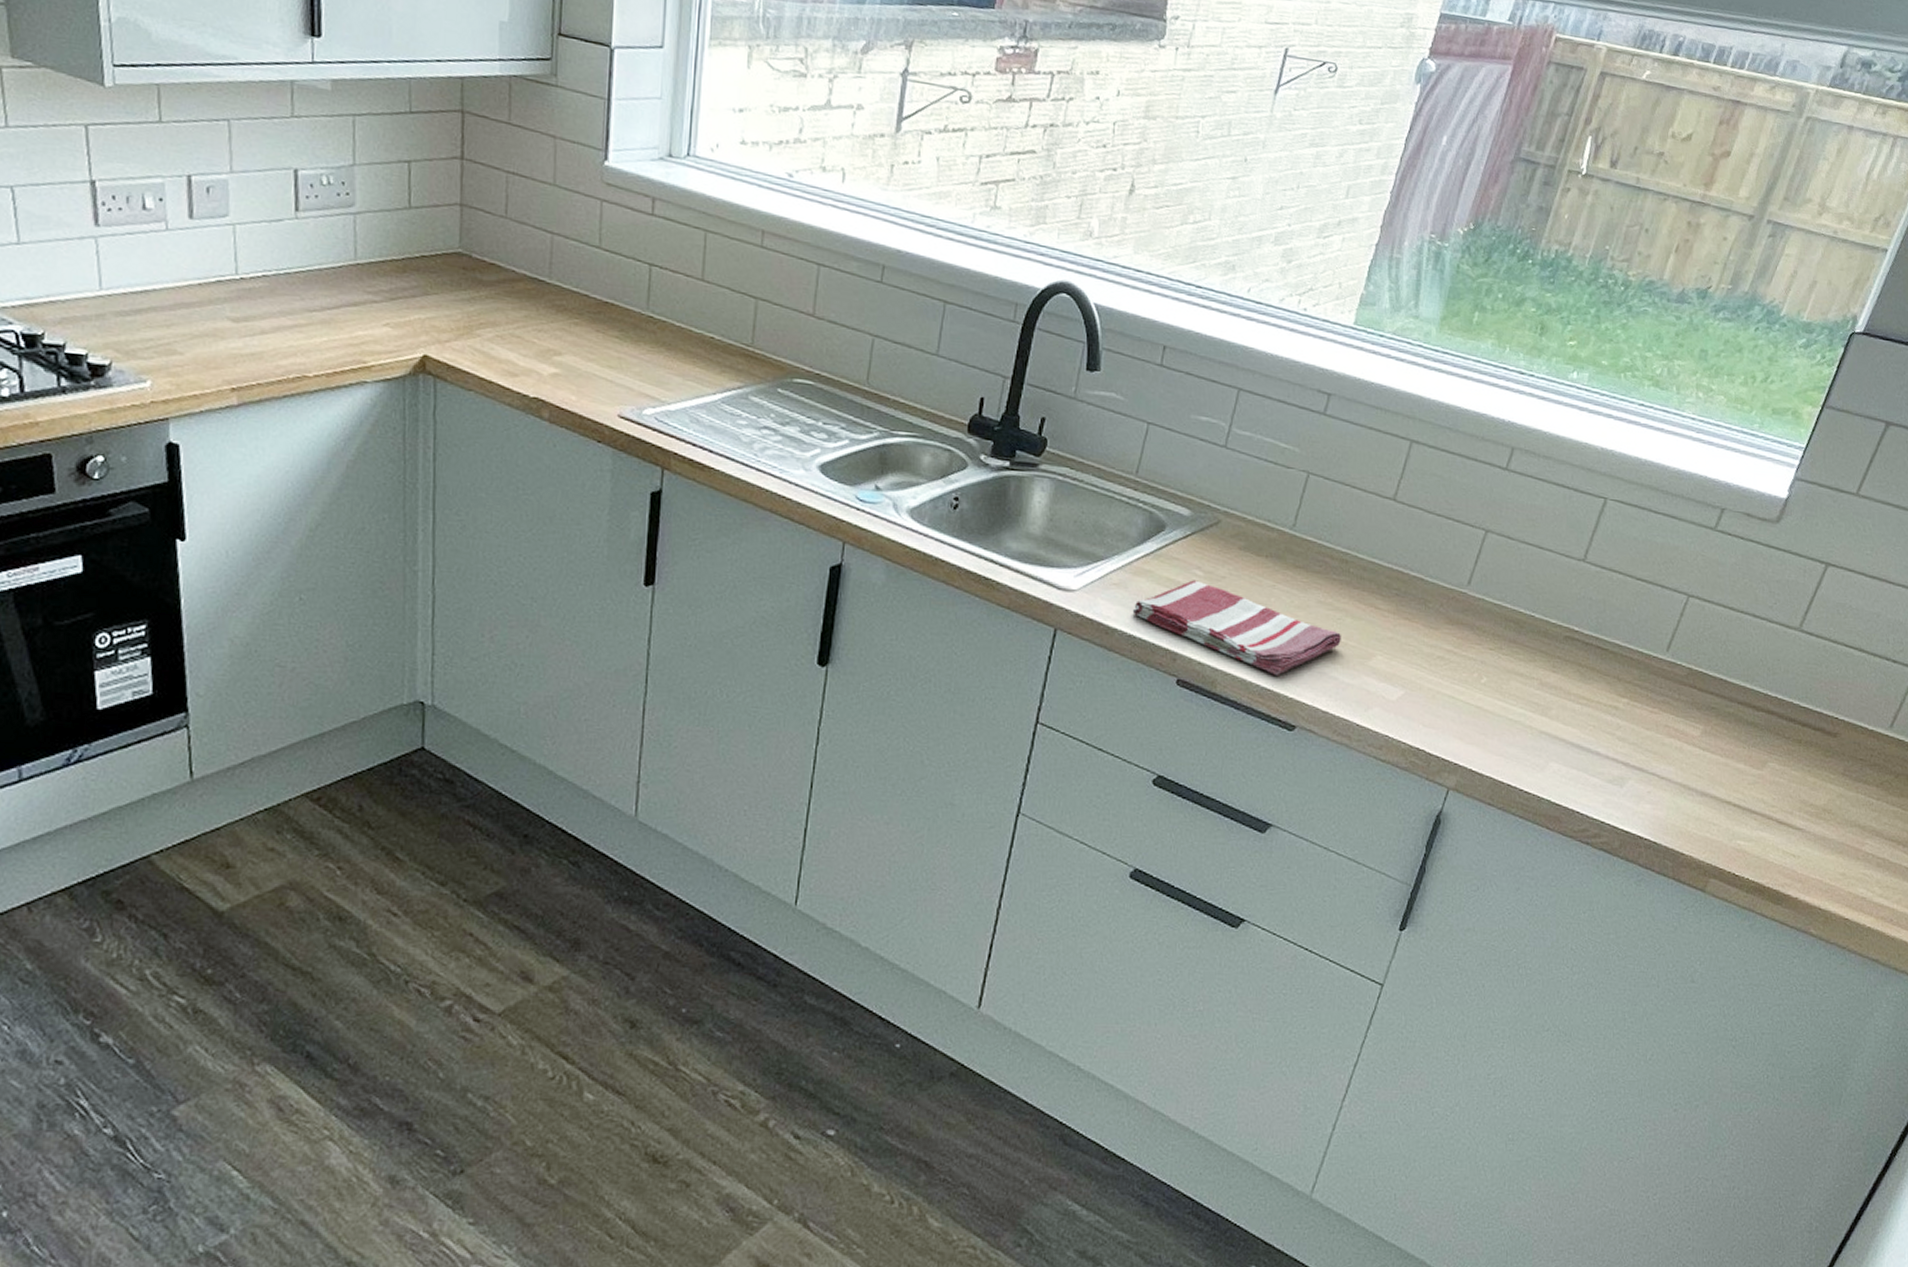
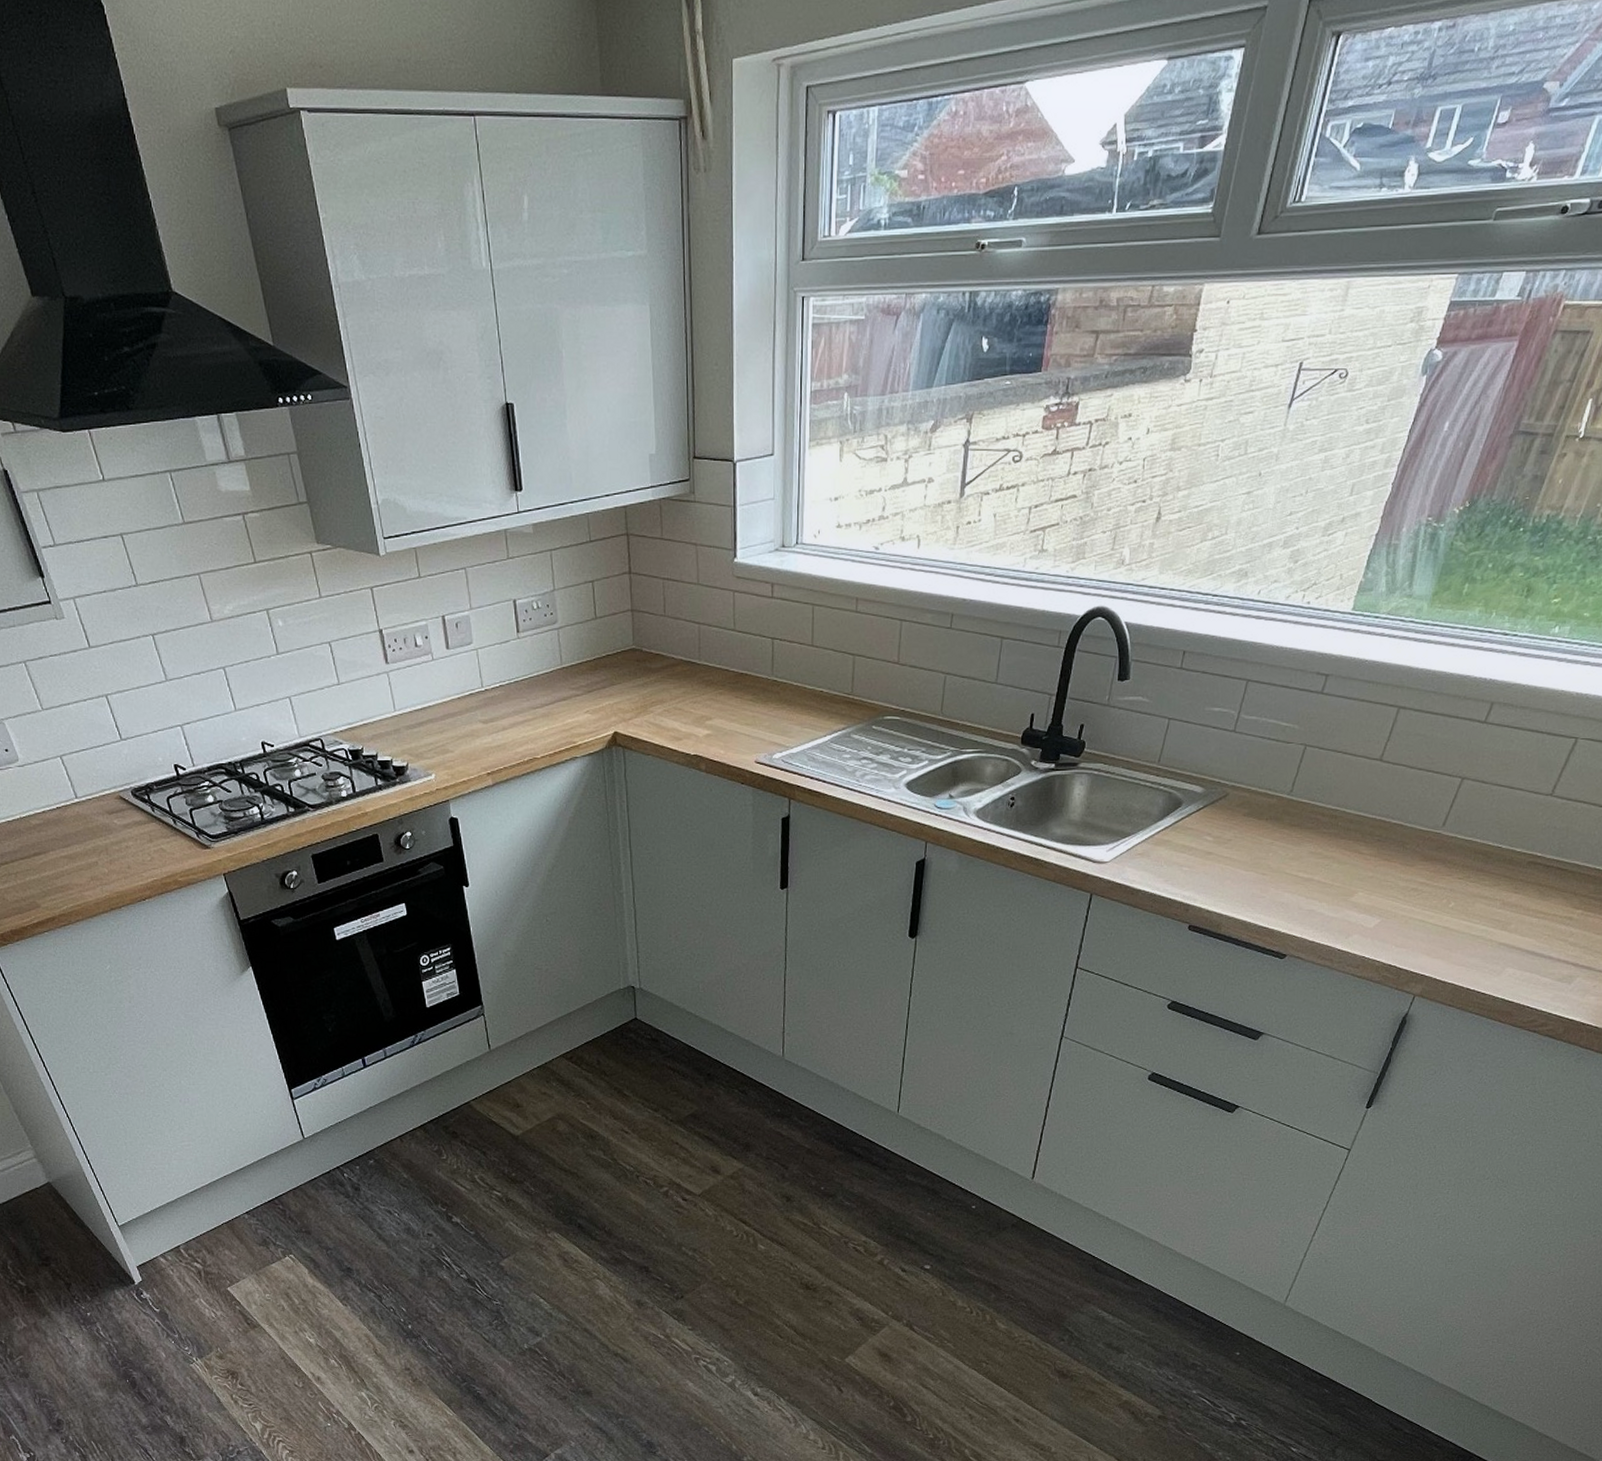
dish towel: present [1132,580,1341,675] -> none [1153,845,1328,915]

